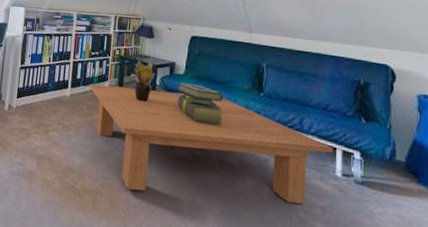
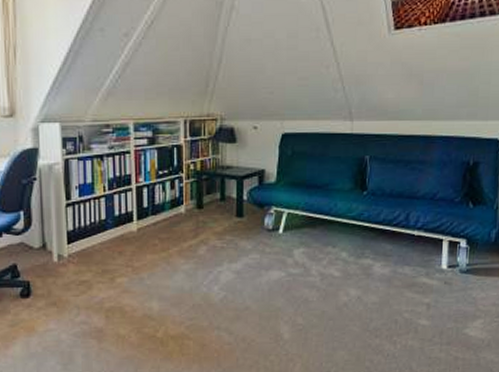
coffee table: present [89,83,334,204] -> none [161,203,440,326]
potted plant: present [130,59,155,102] -> none [211,170,241,224]
stack of books: present [177,82,225,126] -> none [269,193,325,237]

